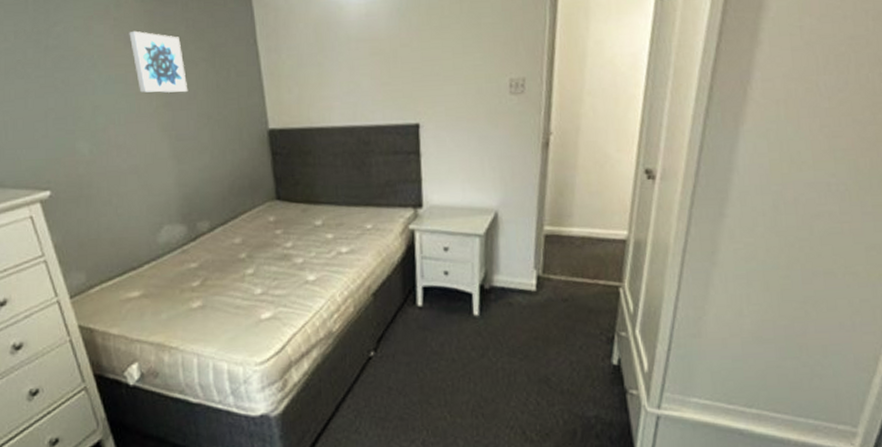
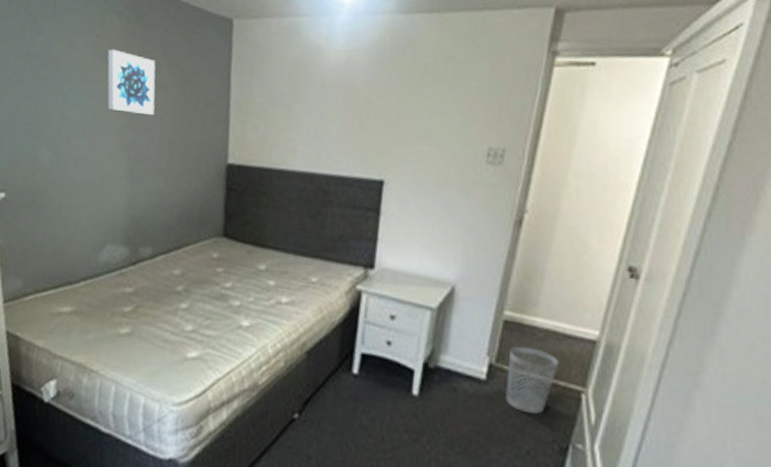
wastebasket: none [553,255,597,313] -> present [505,346,559,414]

